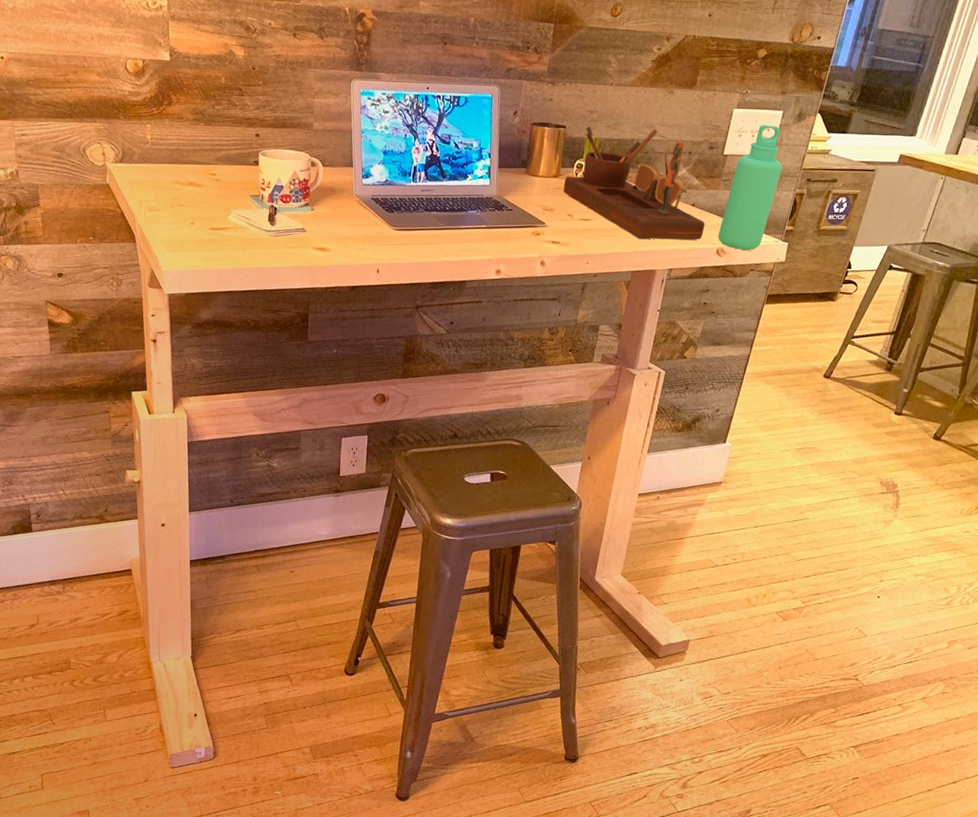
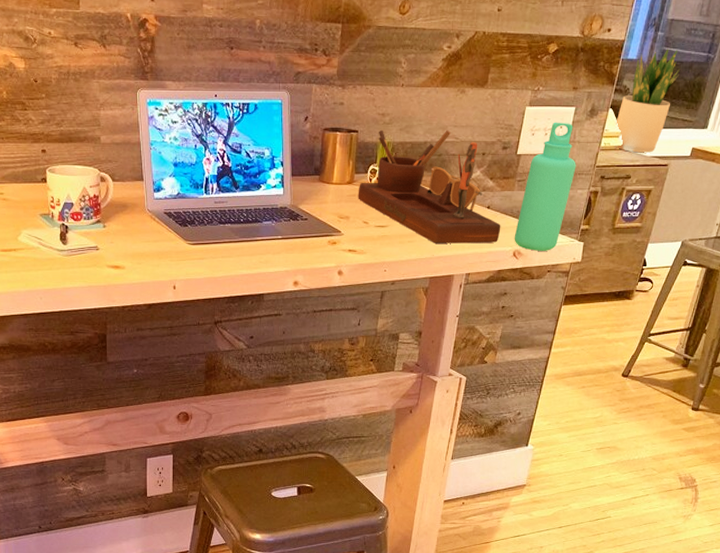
planter: none [822,57,889,158] -> present [615,48,680,153]

